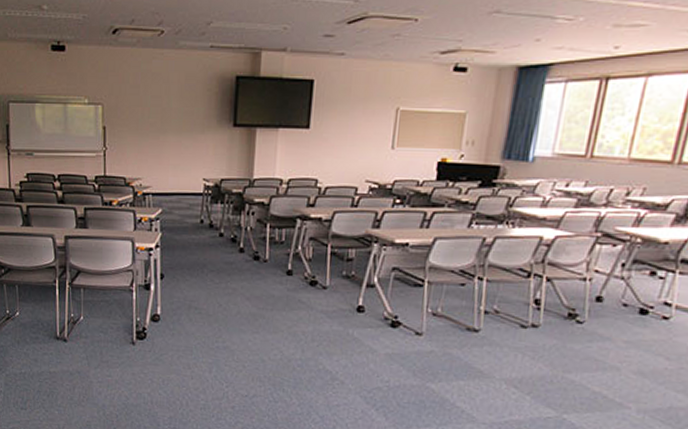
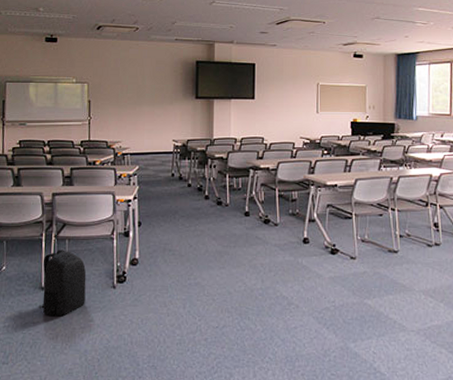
backpack: none [54,298,104,369] -> present [39,249,87,317]

